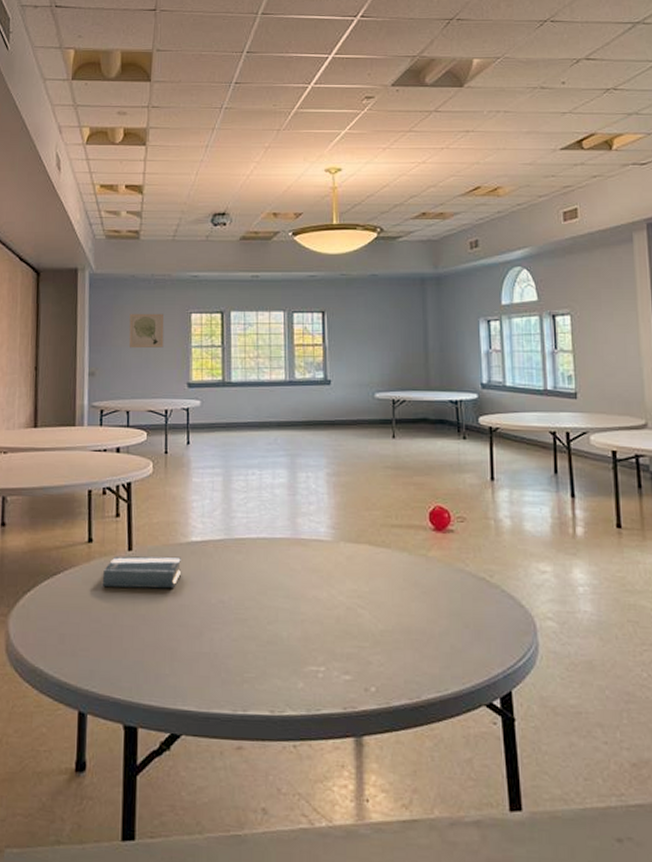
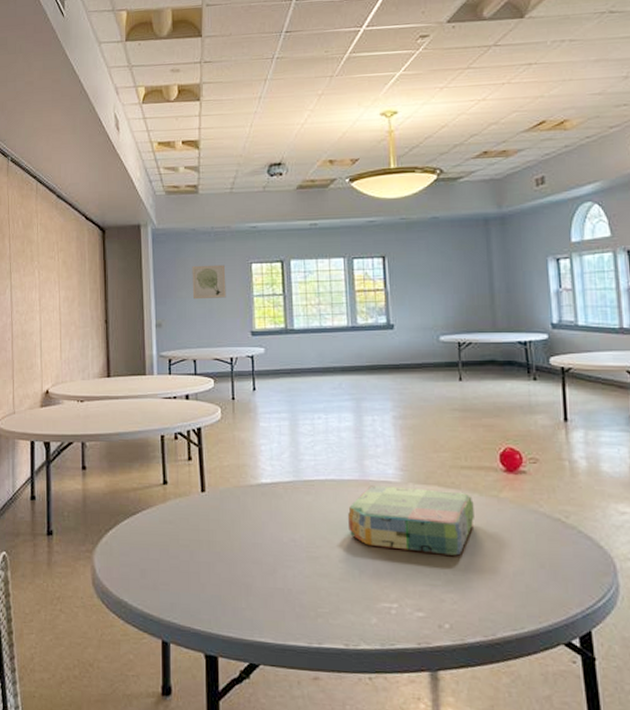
hardback book: present [102,555,181,589] -> none [178,496,252,528]
board game: none [279,544,403,616] -> present [348,485,474,556]

